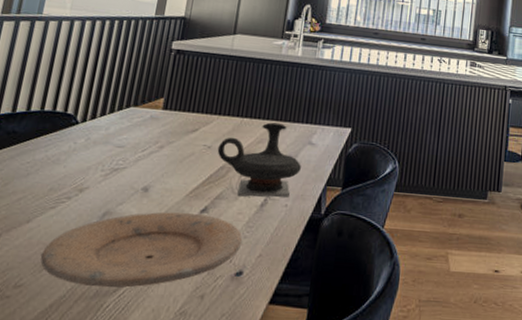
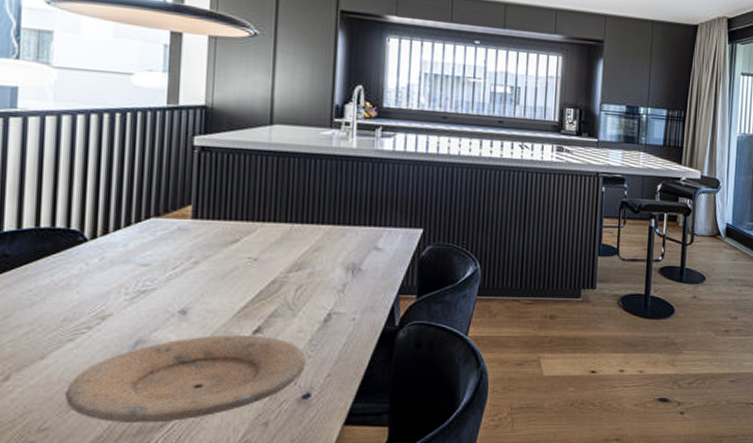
teapot: present [217,122,301,198] -> none [265,227,368,314]

